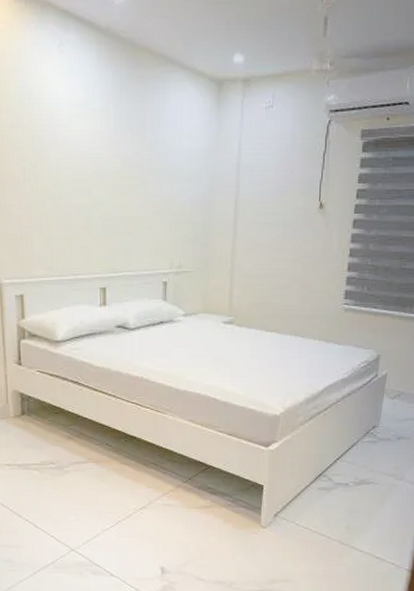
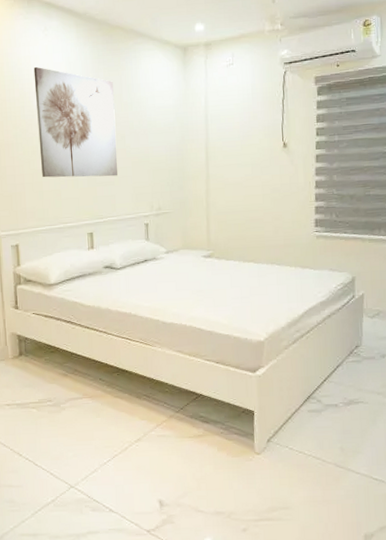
wall art: none [46,89,137,226] -> present [33,66,118,178]

